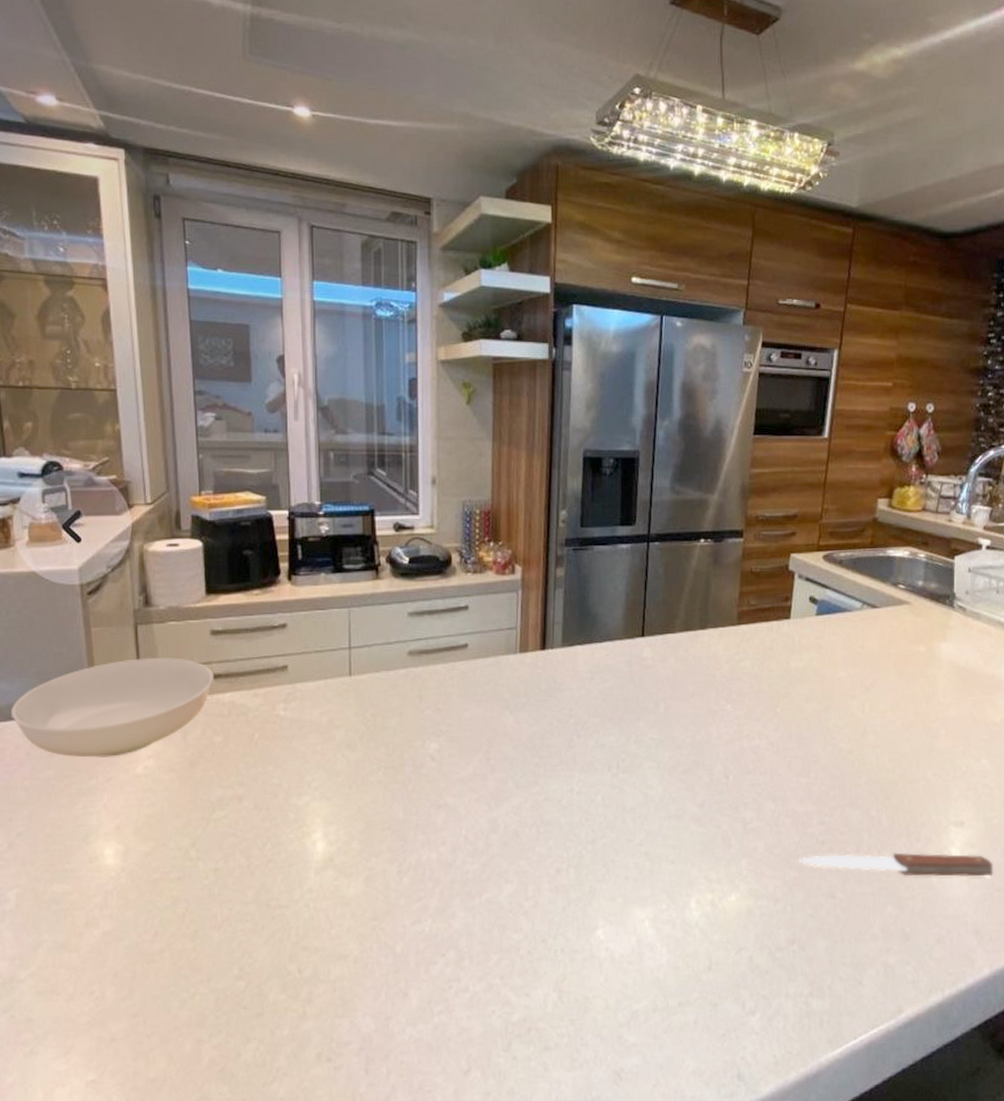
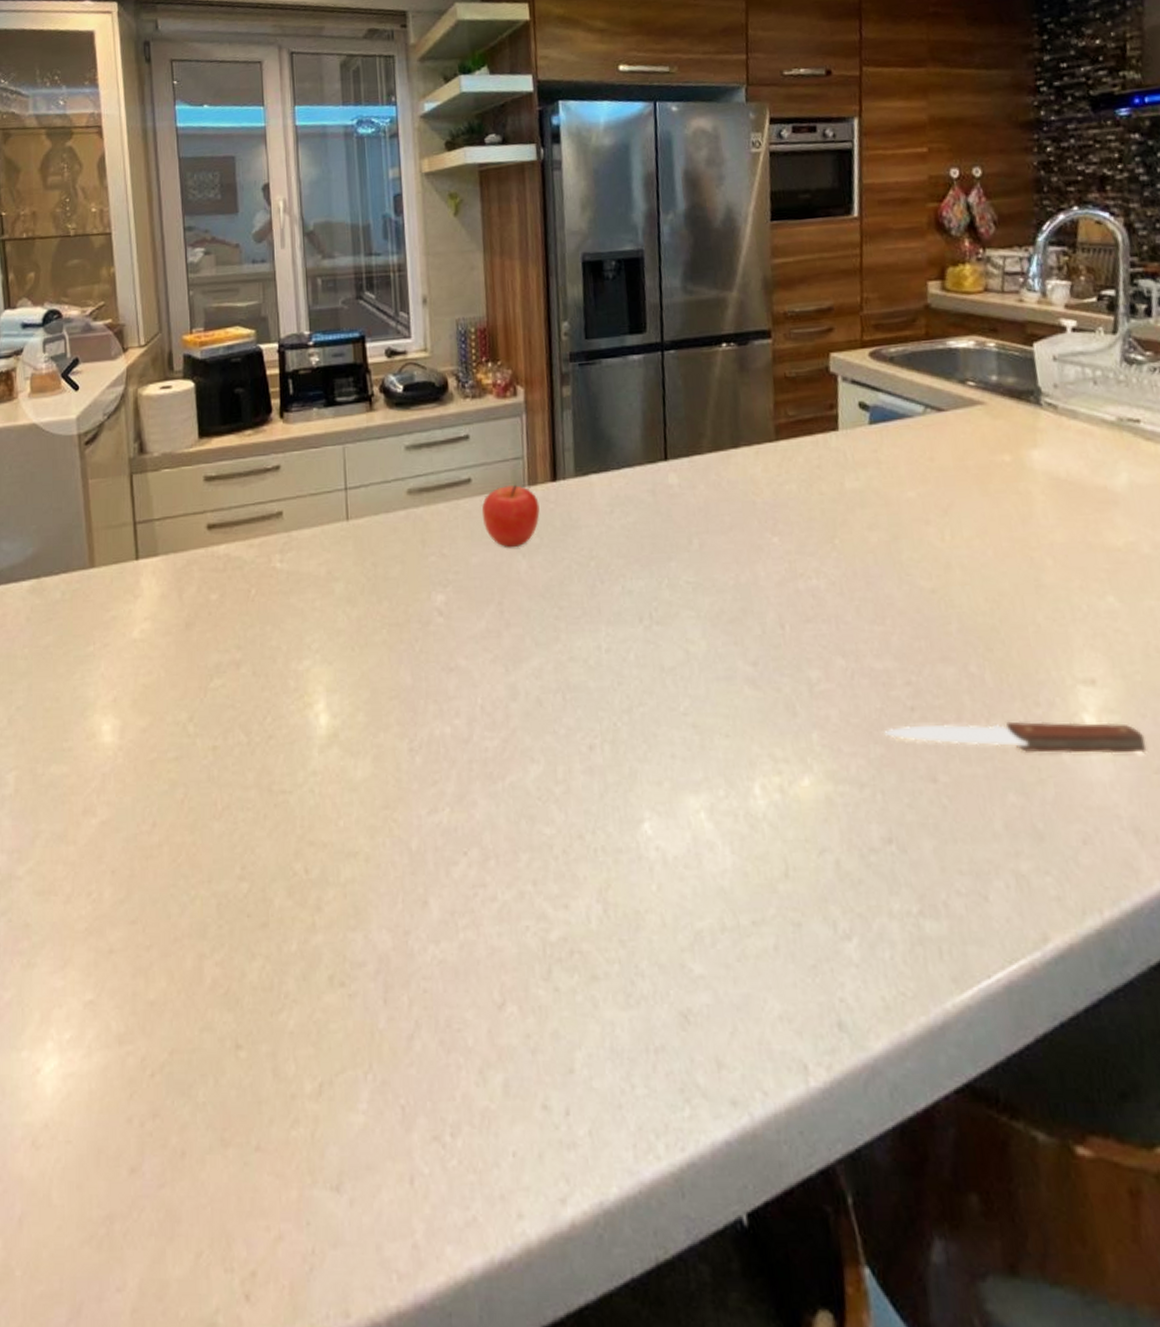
bowl: present [10,657,214,757] -> none [12,507,209,621]
fruit: none [475,650,528,706] -> present [481,484,540,548]

